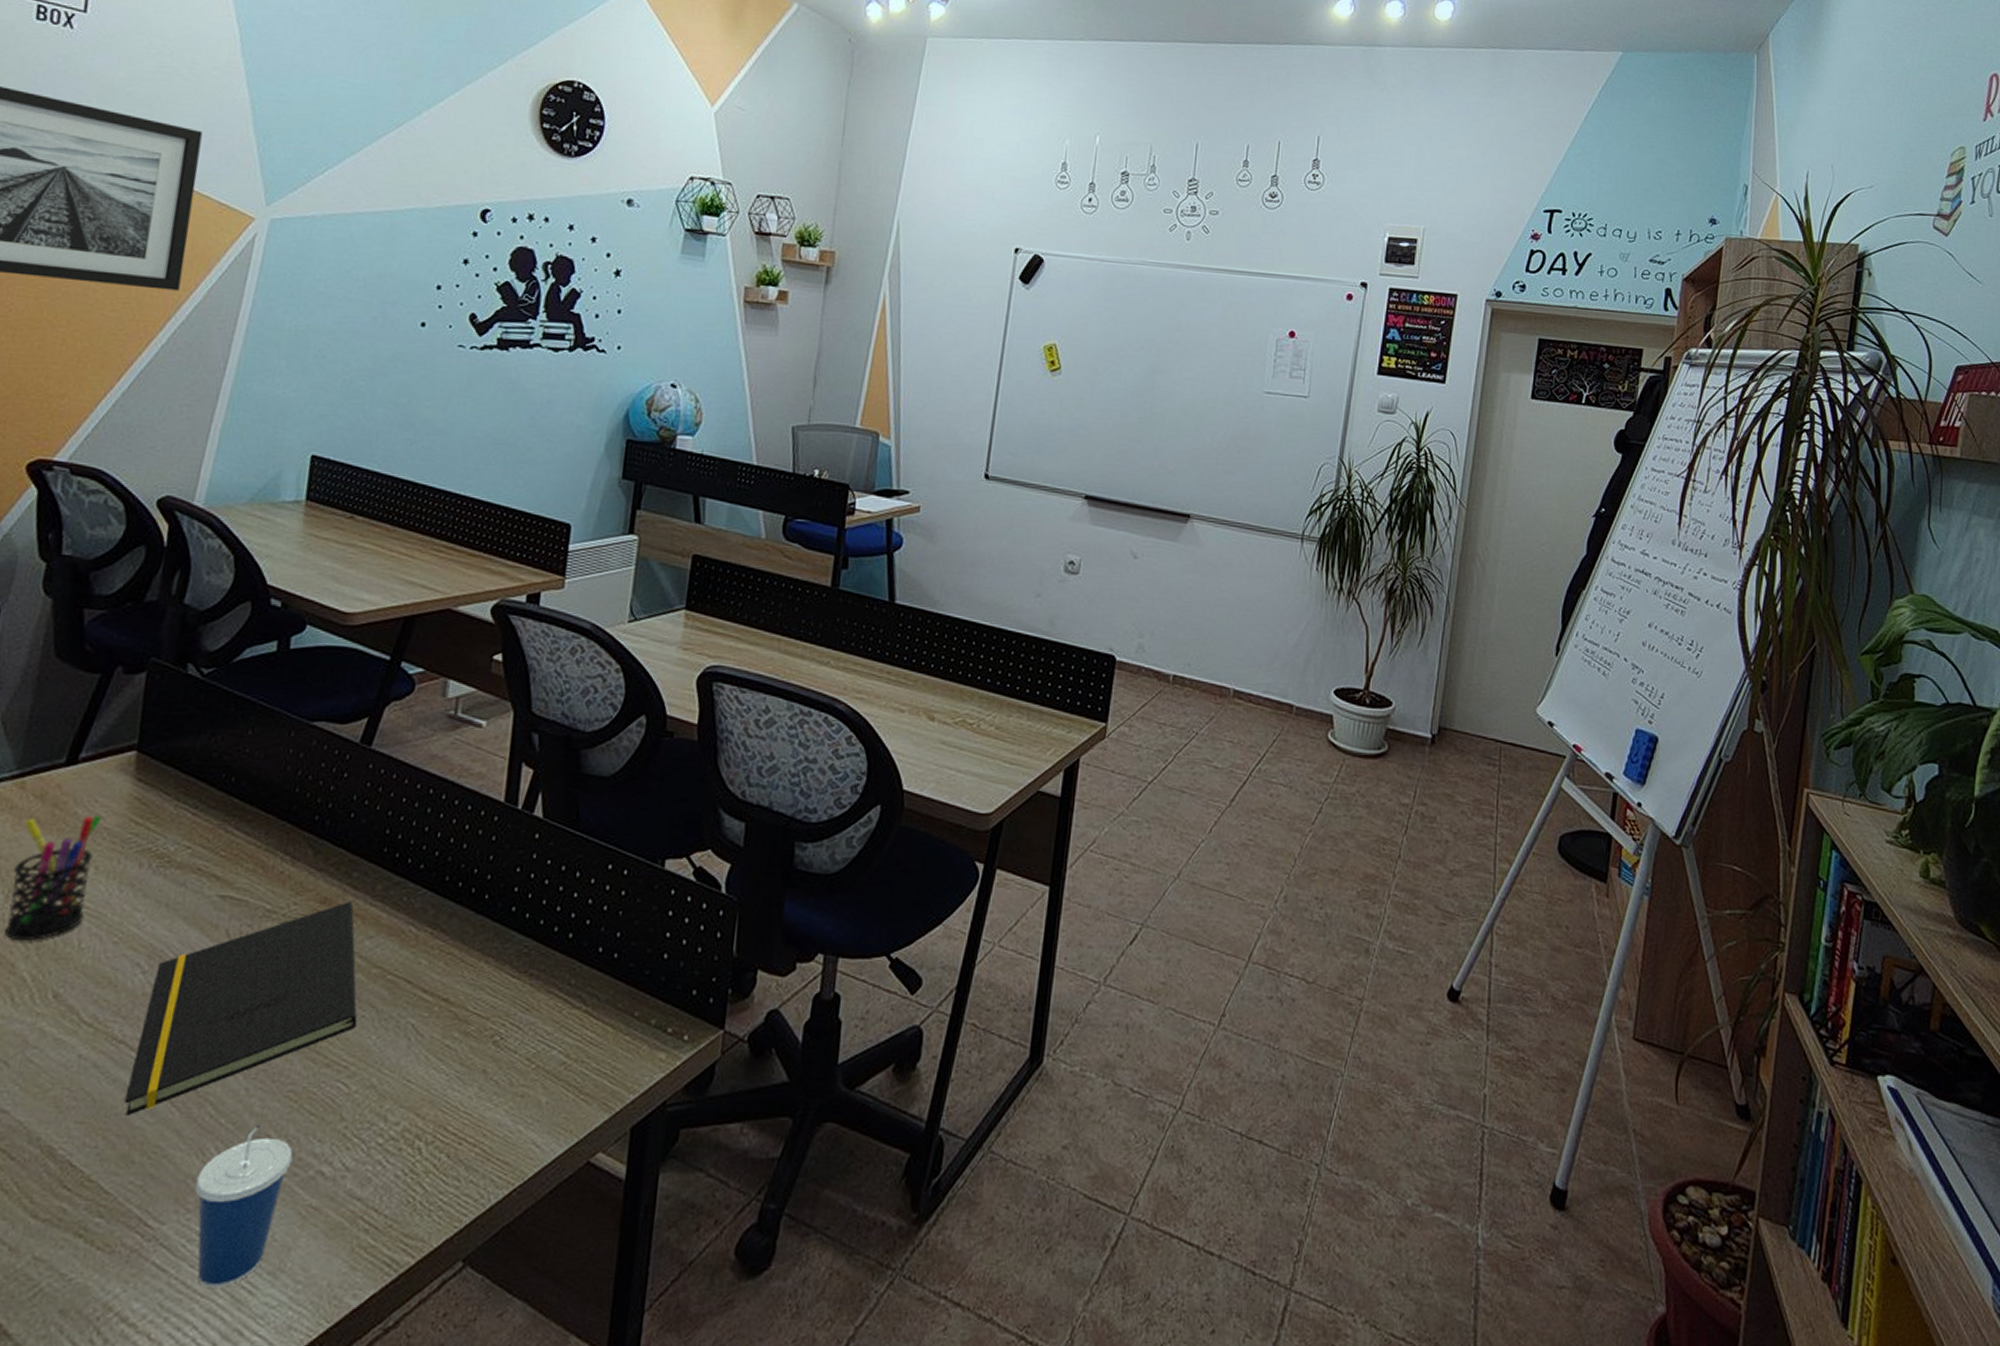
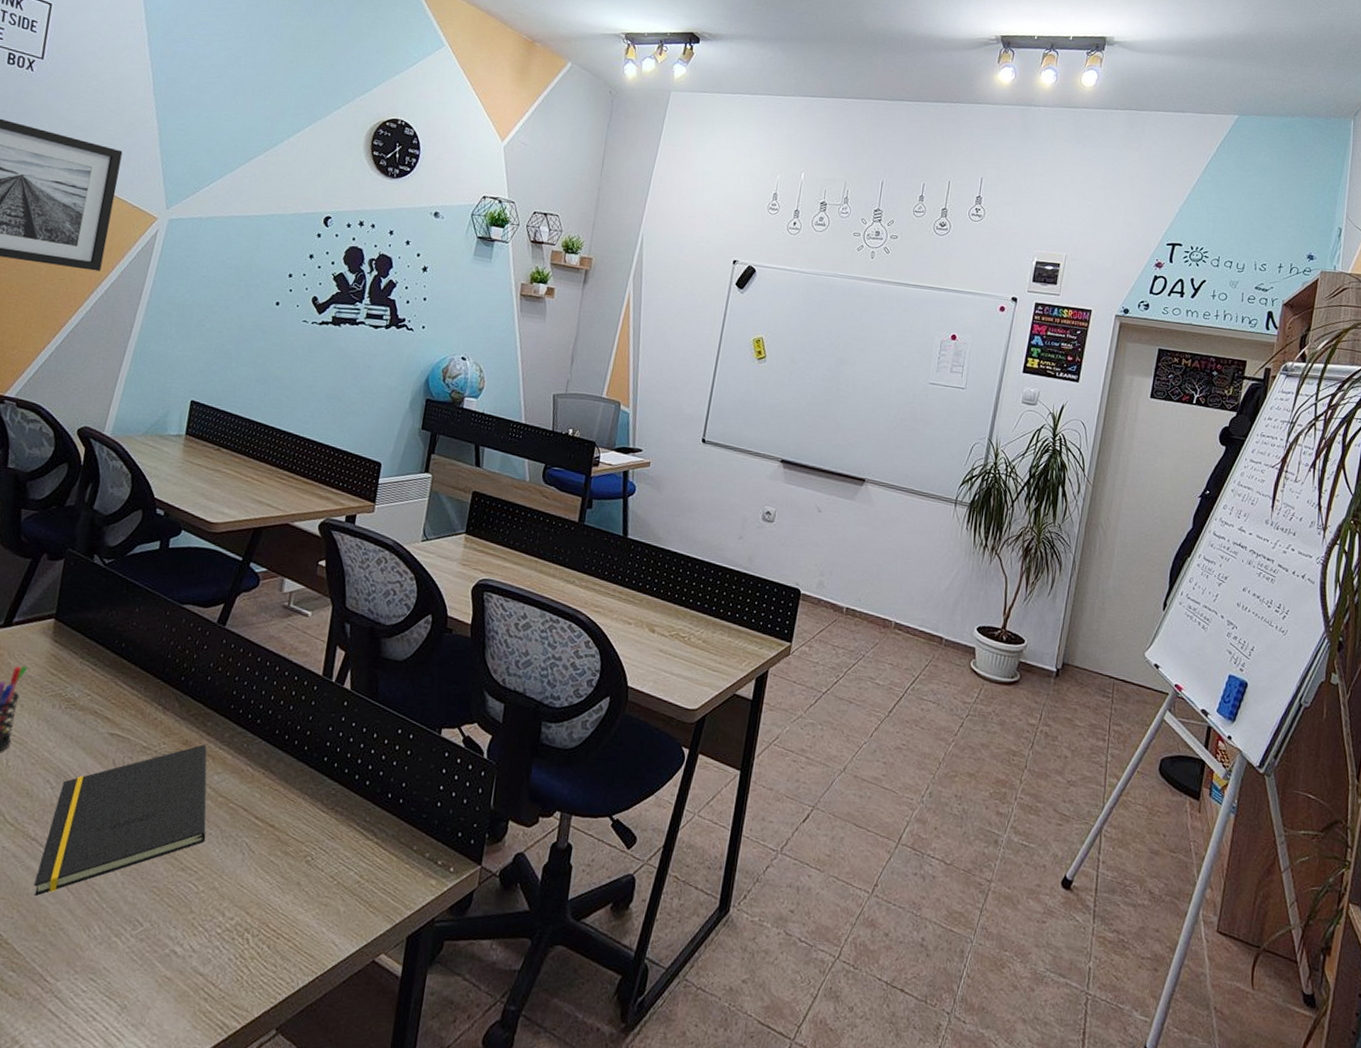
cup: present [194,1124,293,1287] -> none [80,910,154,1033]

